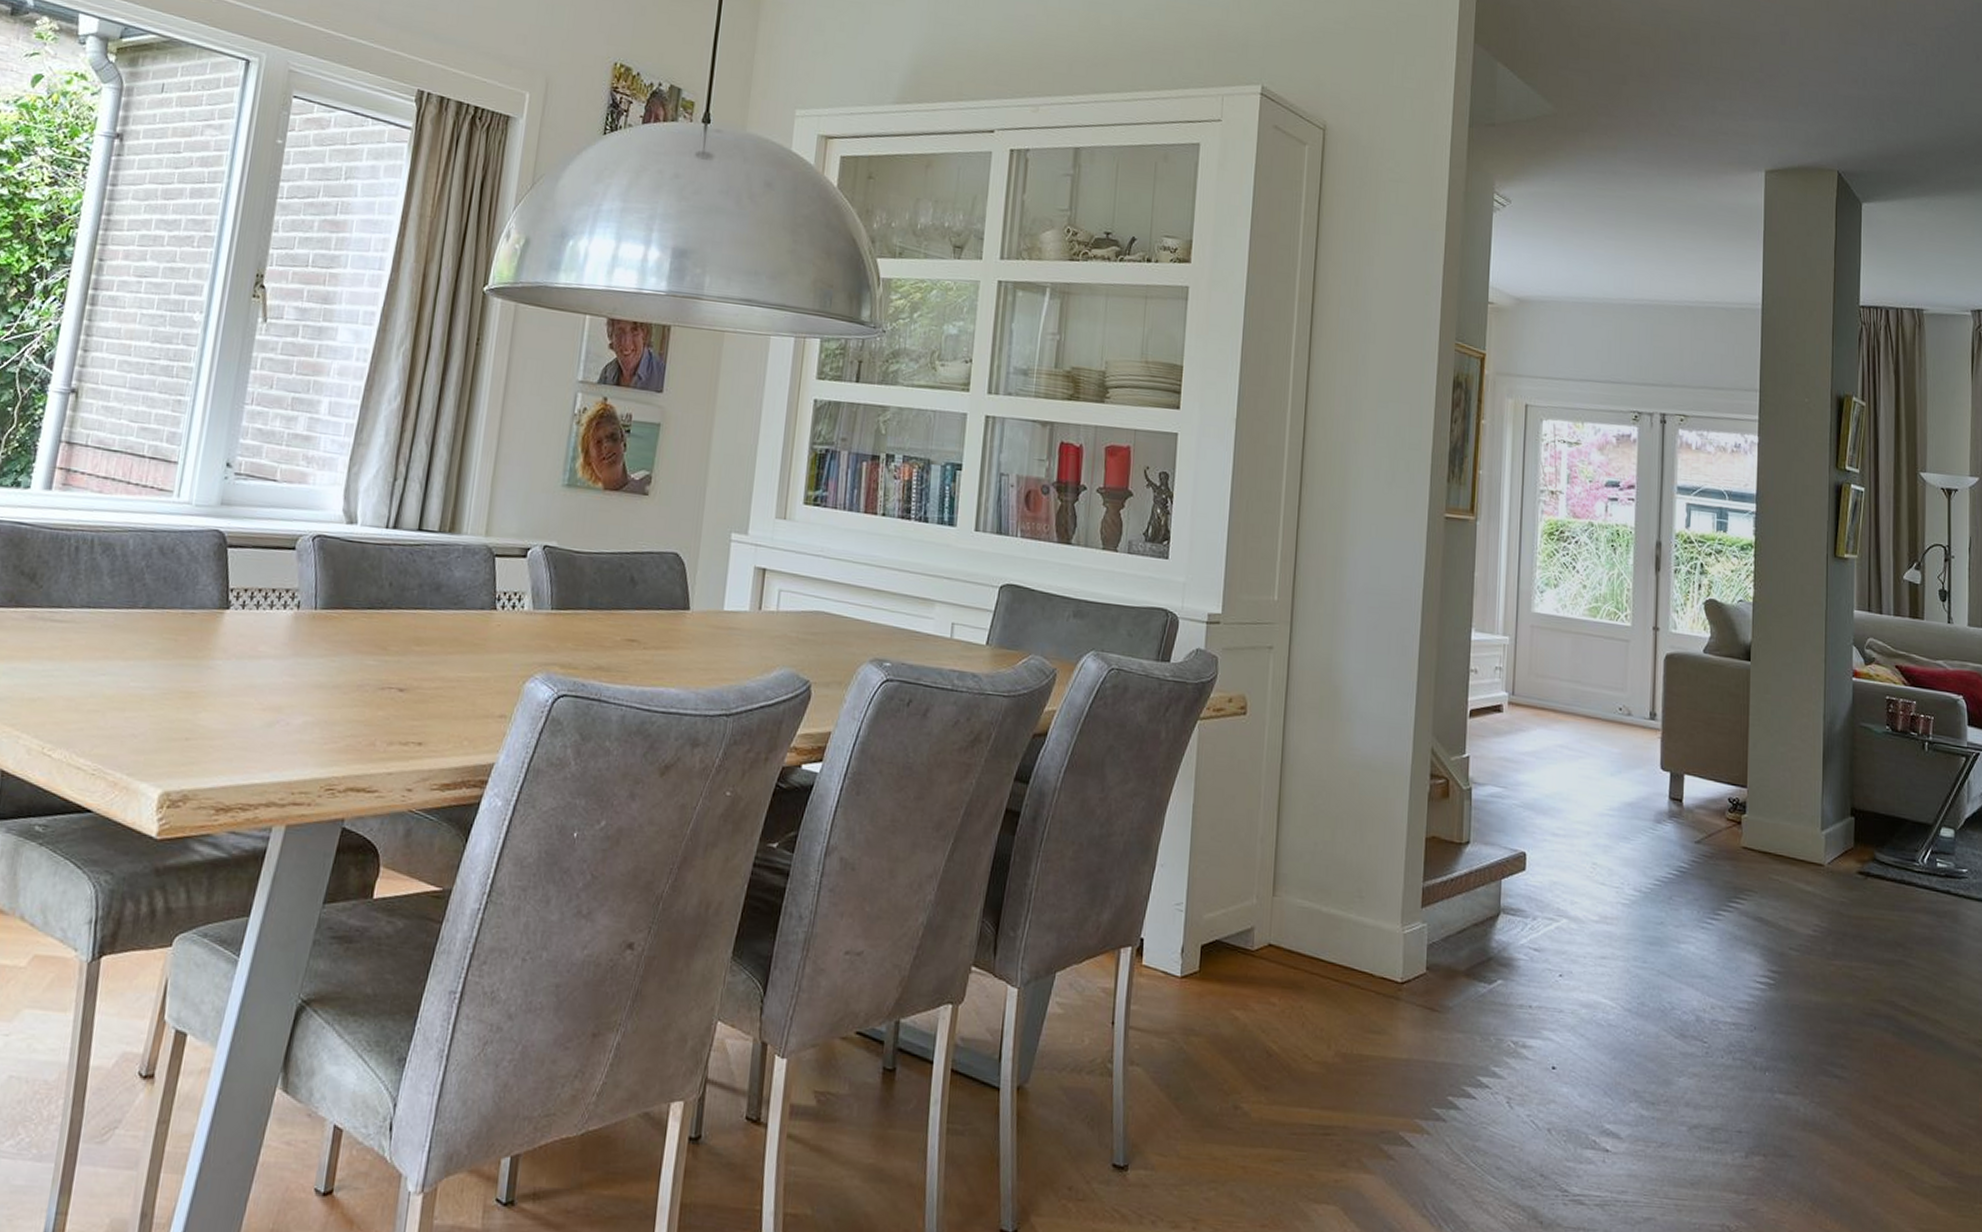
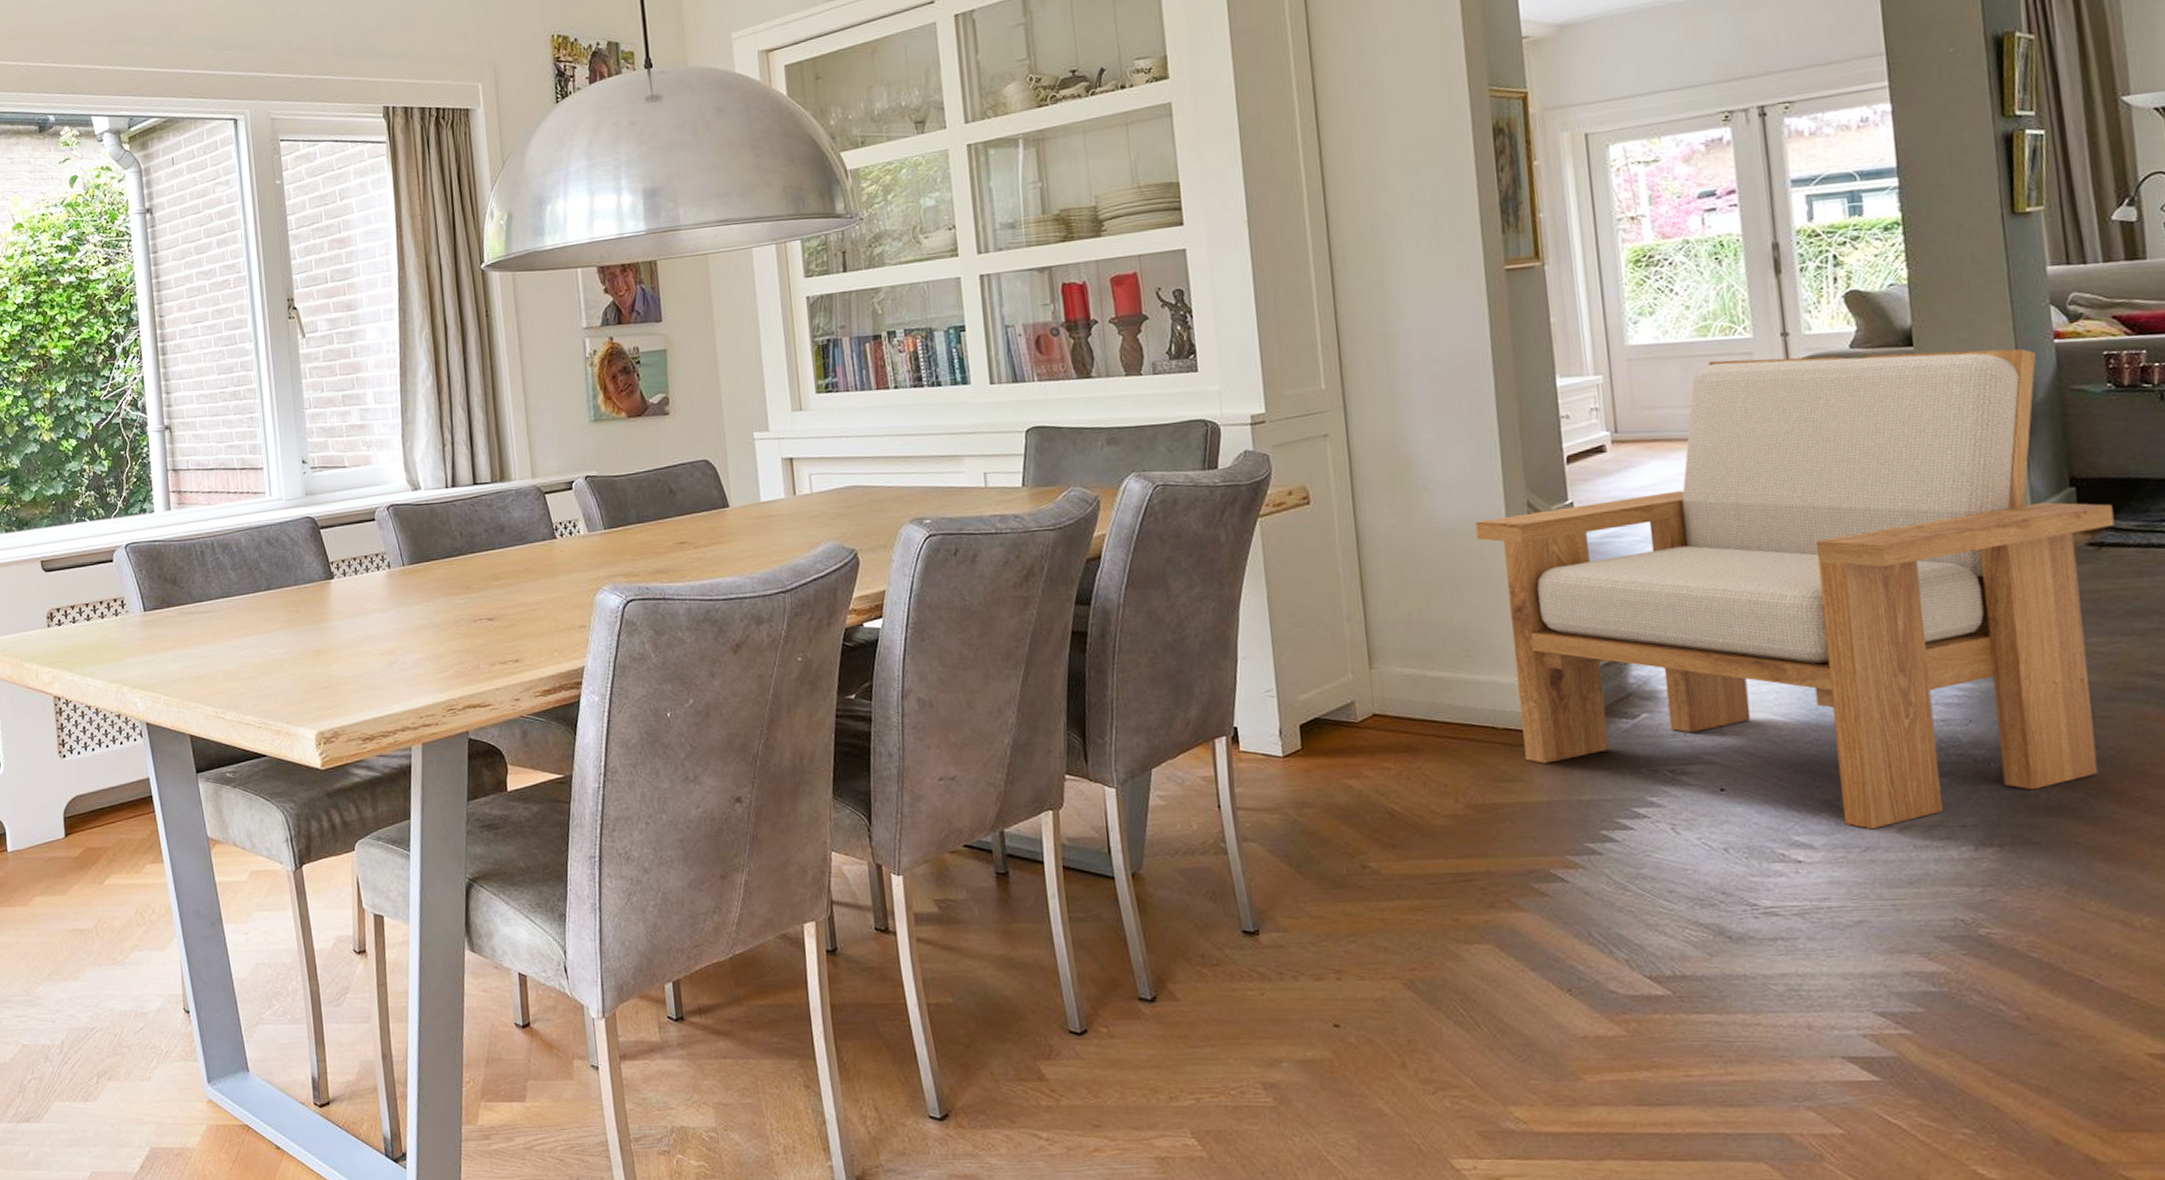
armchair: none [1384,642,1879,1126] -> present [1475,349,2115,830]

